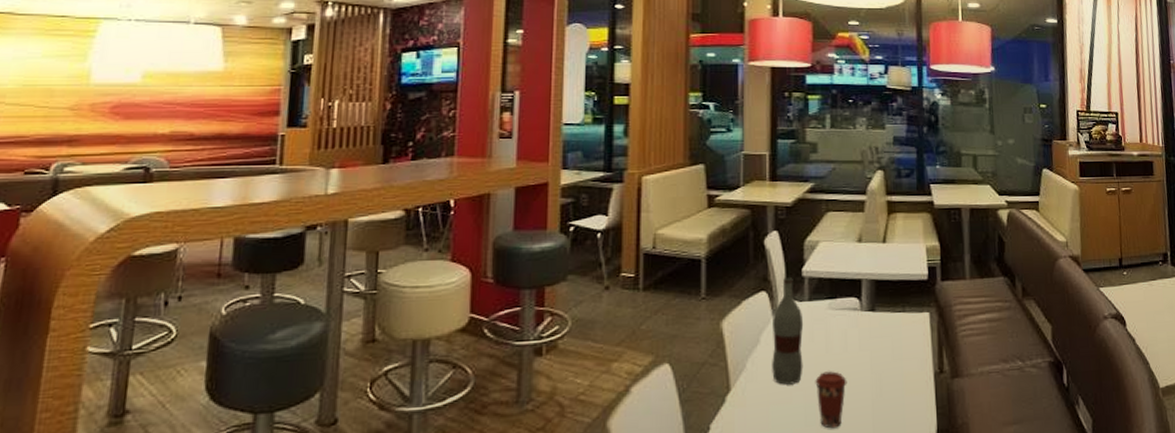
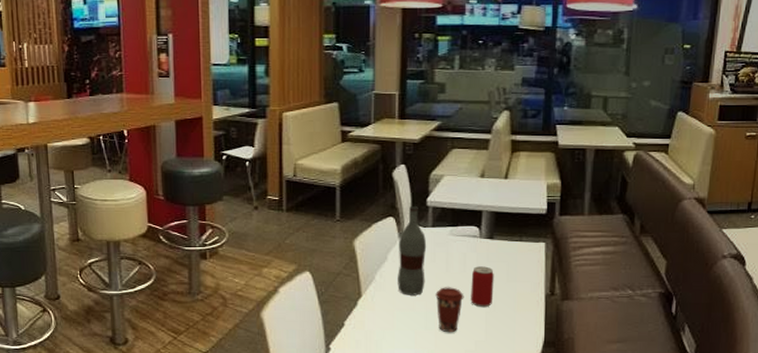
beer can: none [854,343,879,394] -> present [471,266,494,308]

